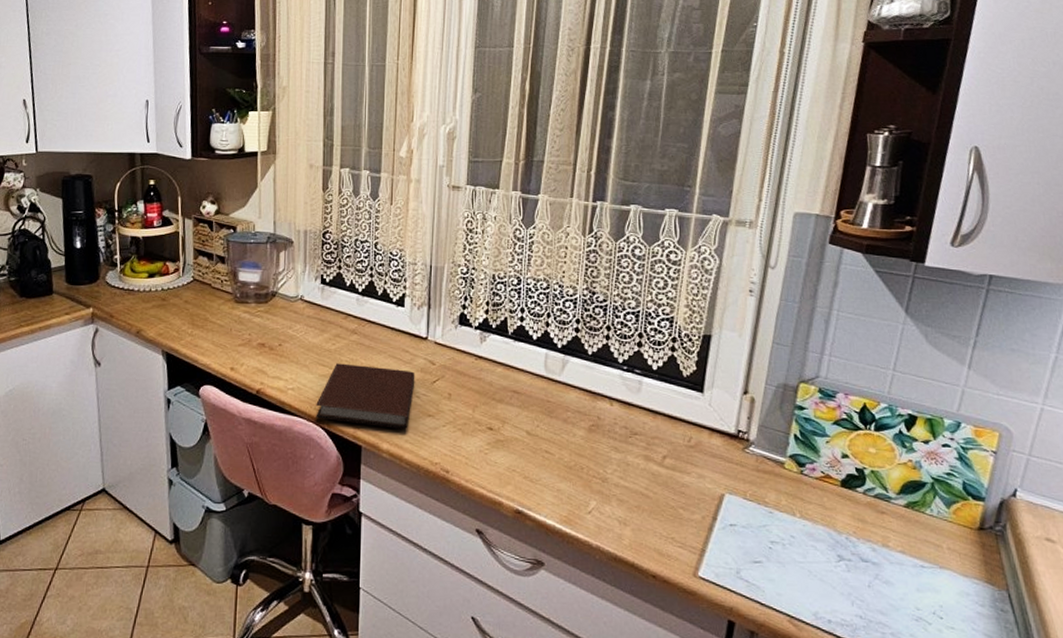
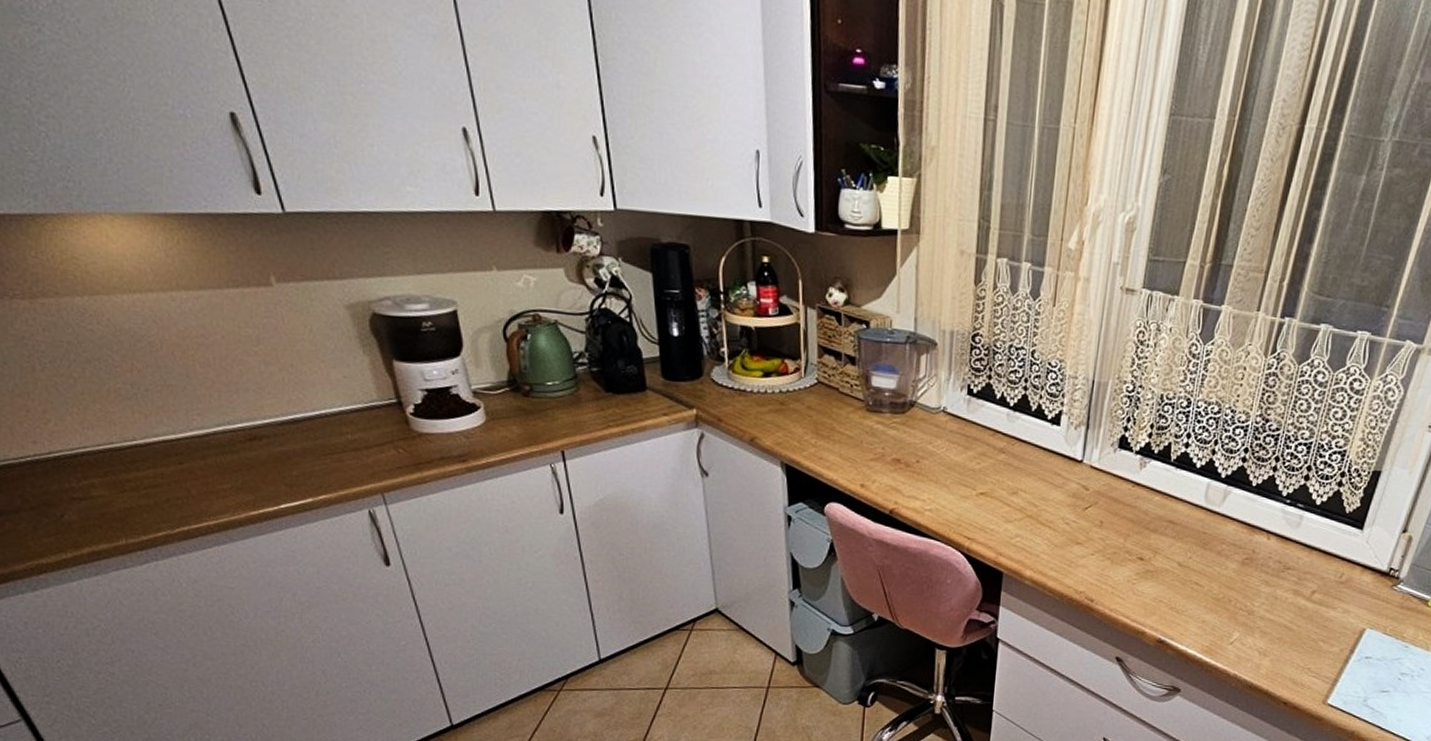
notebook: present [316,363,415,429] -> none [955,484,1066,556]

